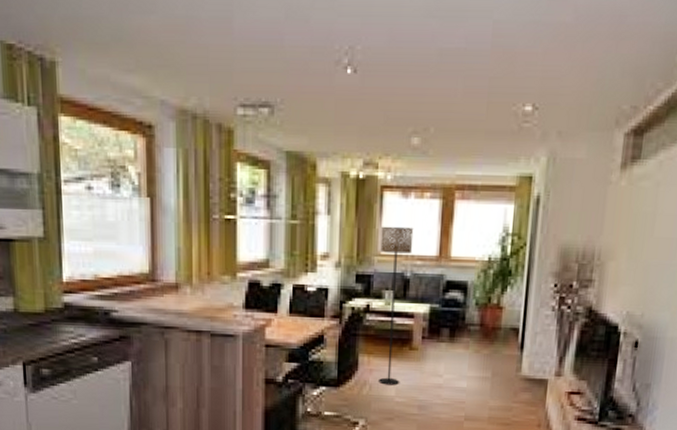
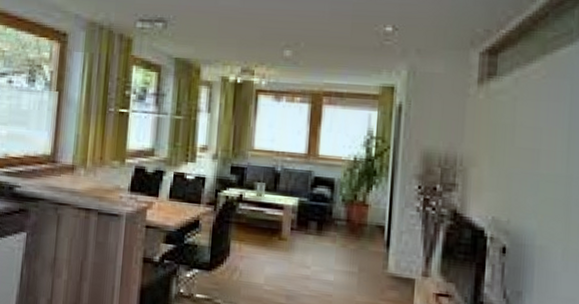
floor lamp: present [379,226,414,385] -> none [249,124,285,273]

